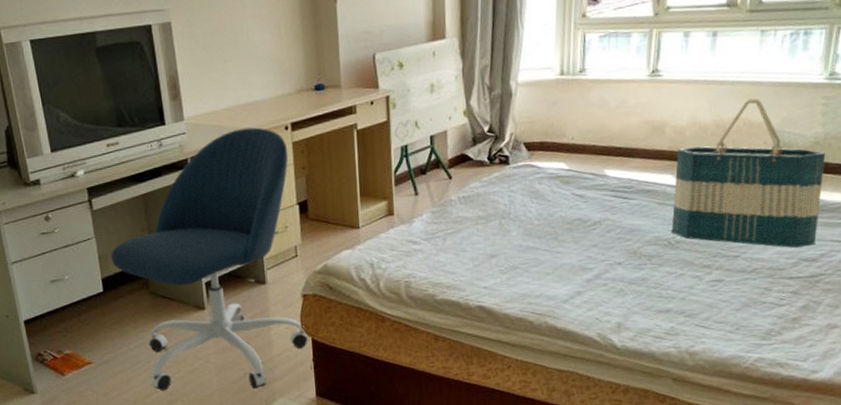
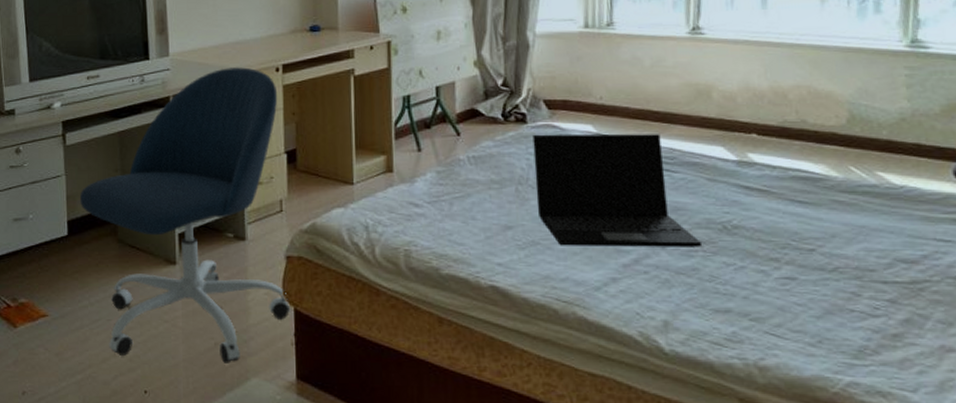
laptop: none [514,167,651,267] -> present [532,134,703,247]
tote bag: present [671,98,826,249] -> none [726,64,916,246]

